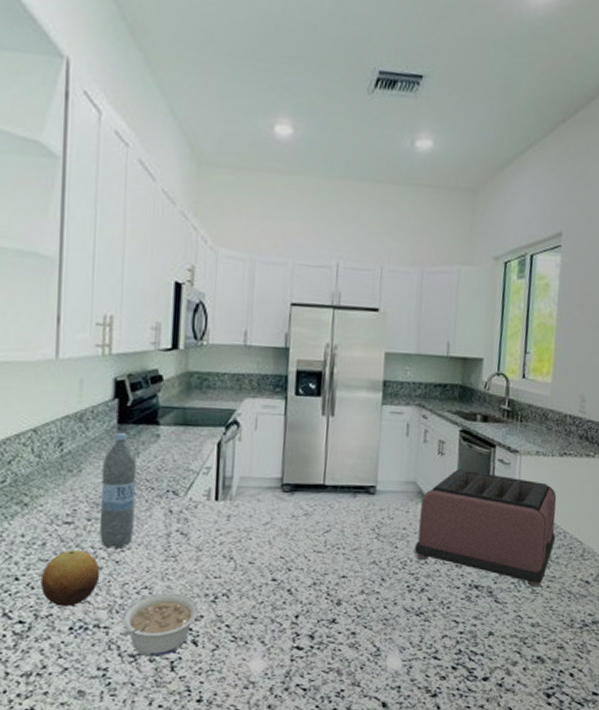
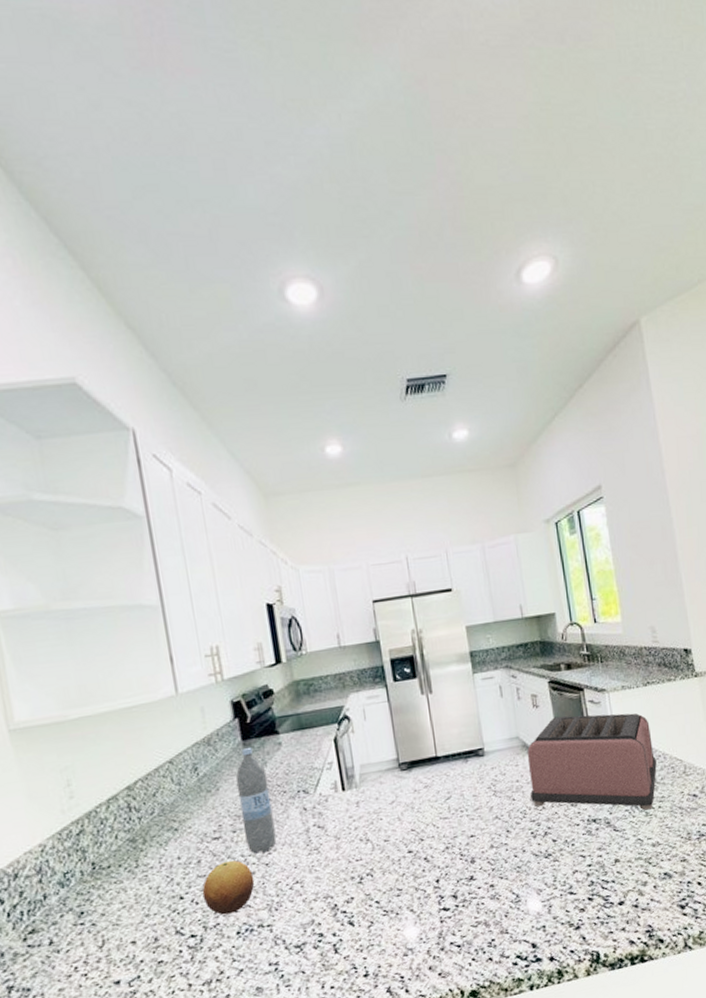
legume: present [119,593,199,657] -> none [281,881,349,945]

